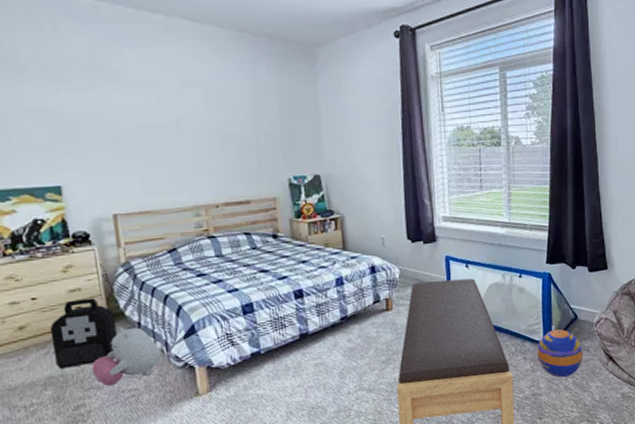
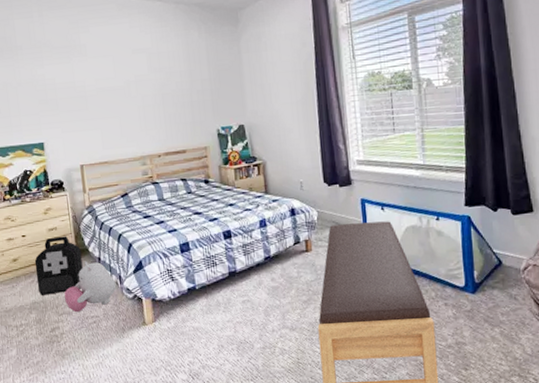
ball: present [537,329,583,378] -> none [459,274,511,327]

